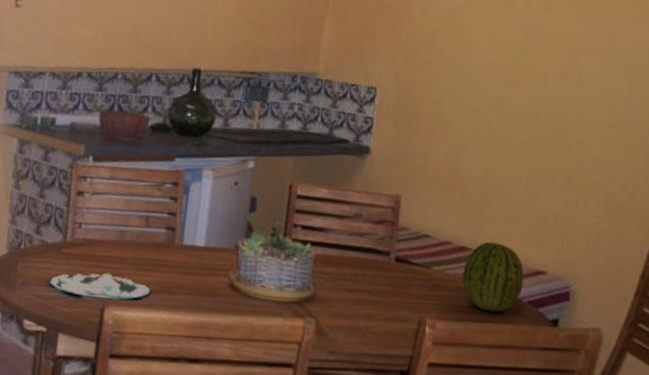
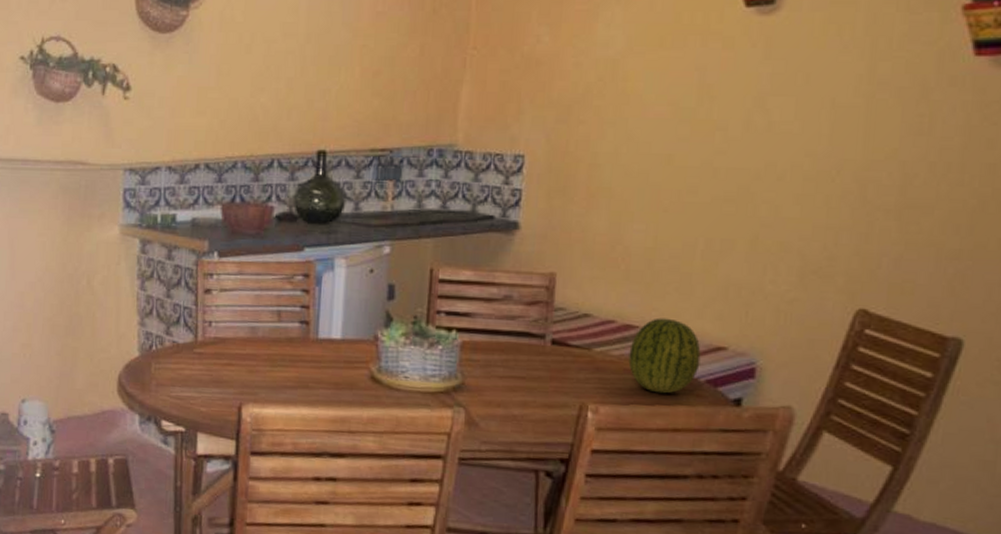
plate: present [48,273,151,299] -> none [182,370,289,397]

